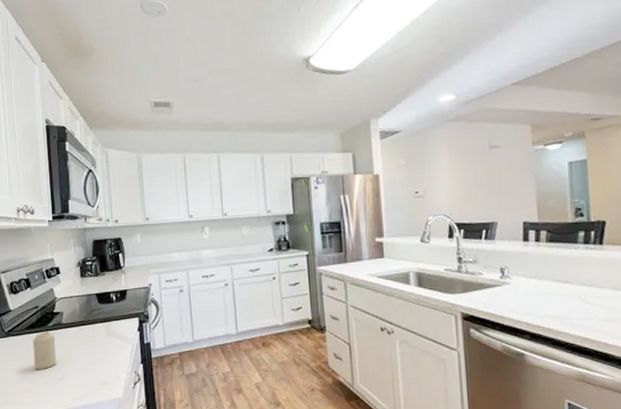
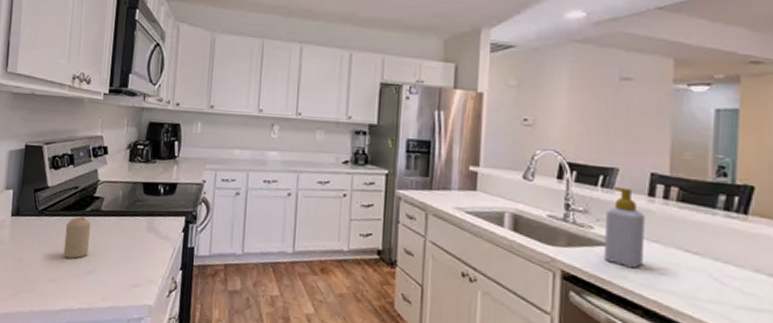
soap bottle: none [492,237,525,302] -> present [604,186,645,269]

